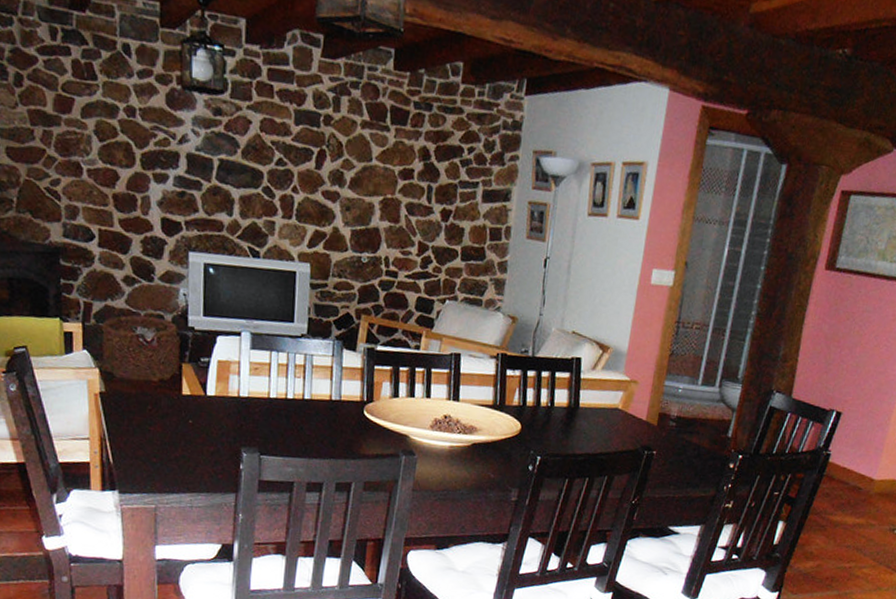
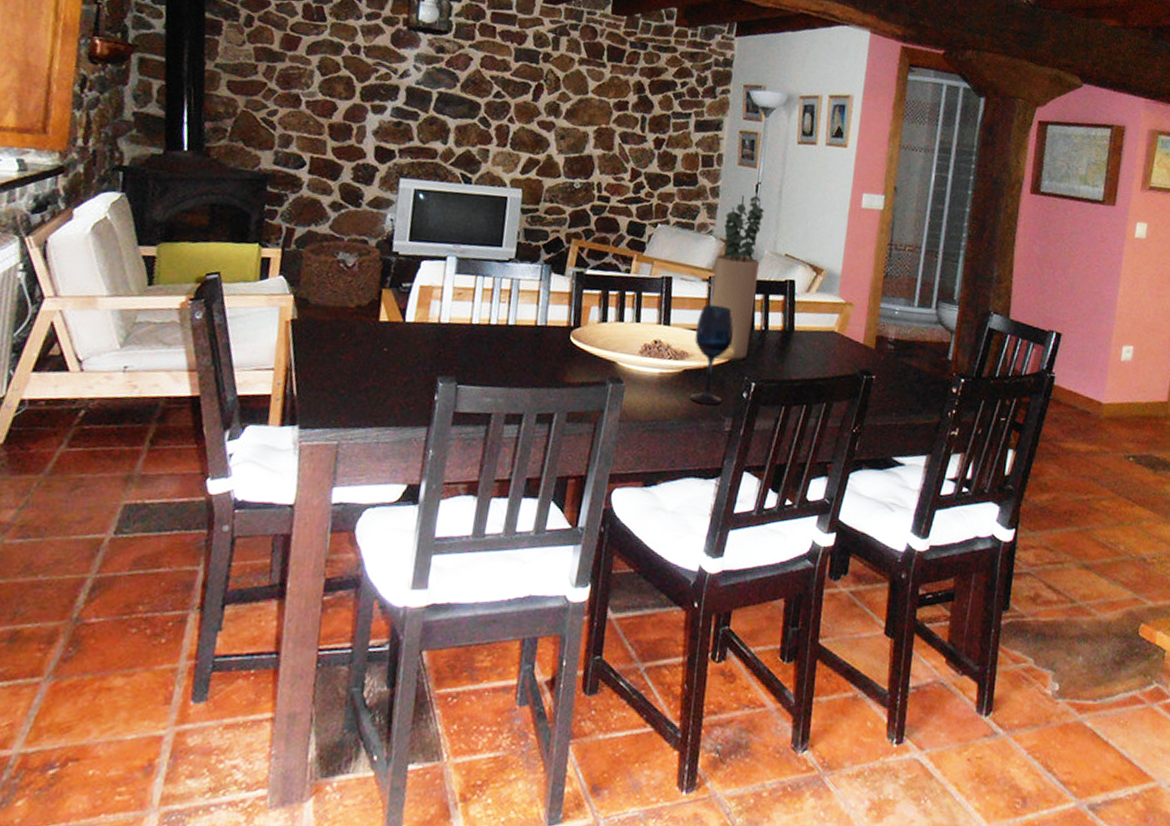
wineglass: none [478,381,521,477] -> present [690,304,734,405]
vase: none [498,263,552,436] -> present [711,188,764,362]

